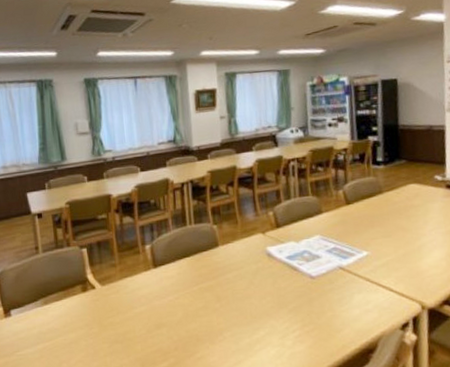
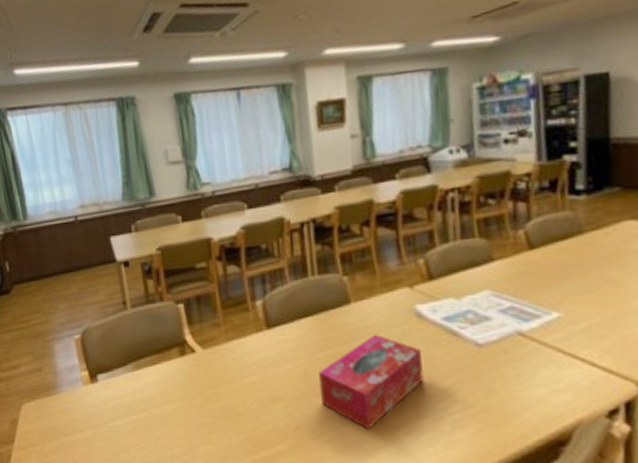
tissue box: none [194,270,273,347] -> present [318,334,424,429]

